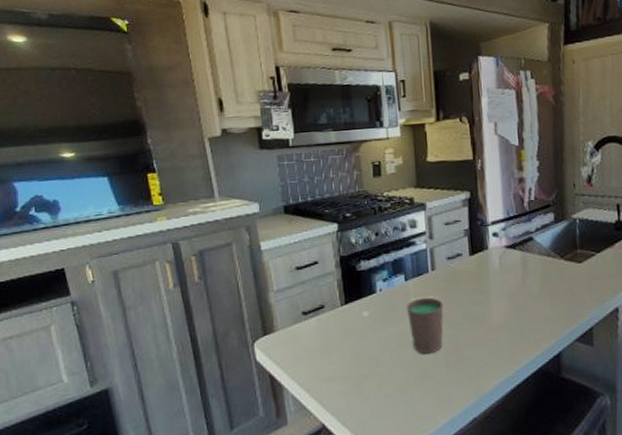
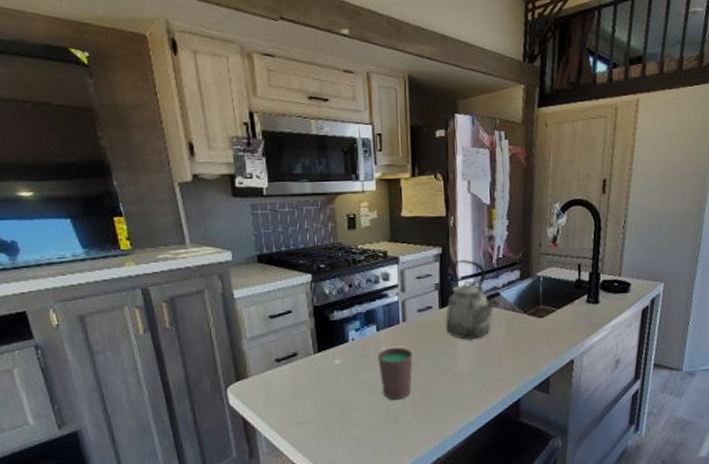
kettle: none [477,203,533,289] -> present [446,259,498,341]

